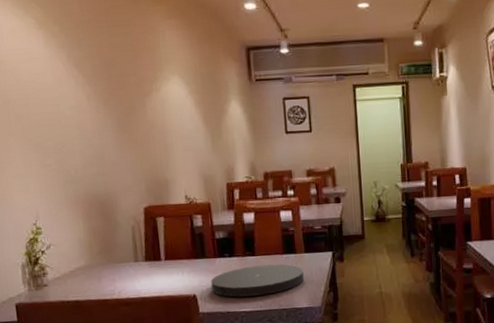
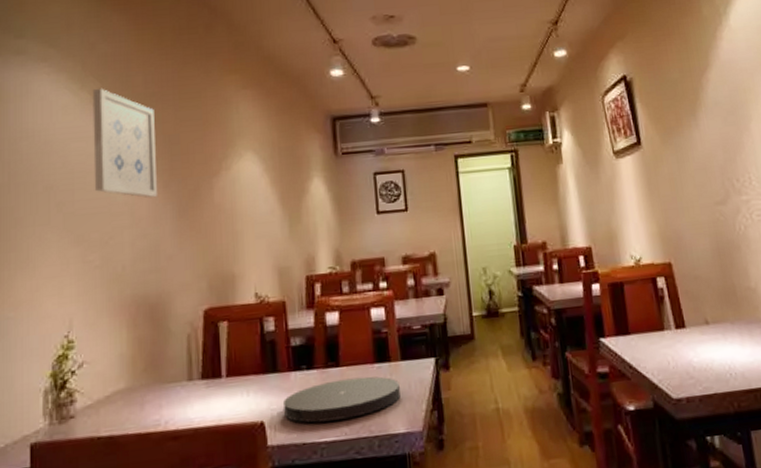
wall art: none [35,14,99,114] -> present [92,88,157,198]

